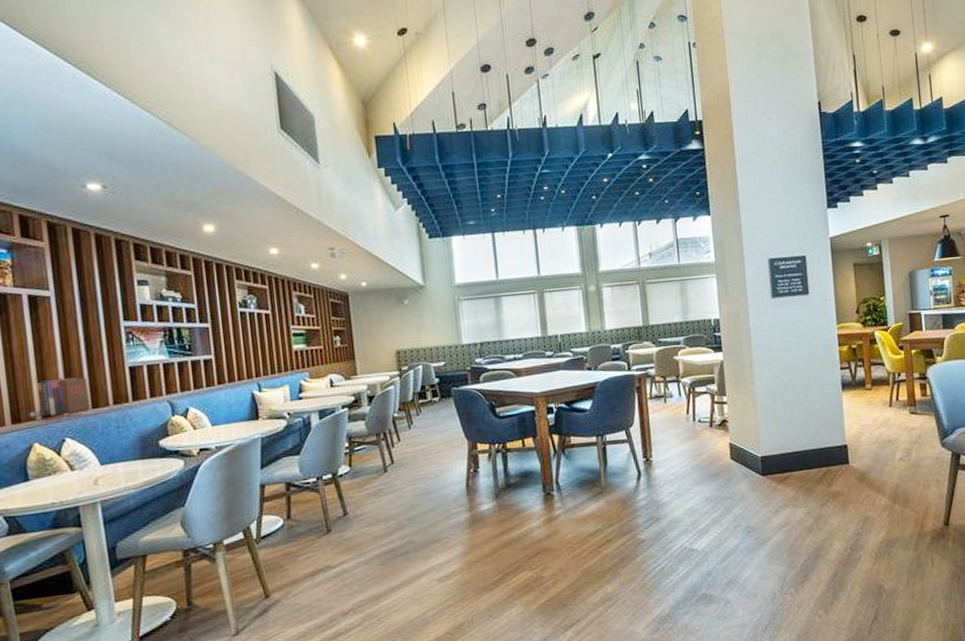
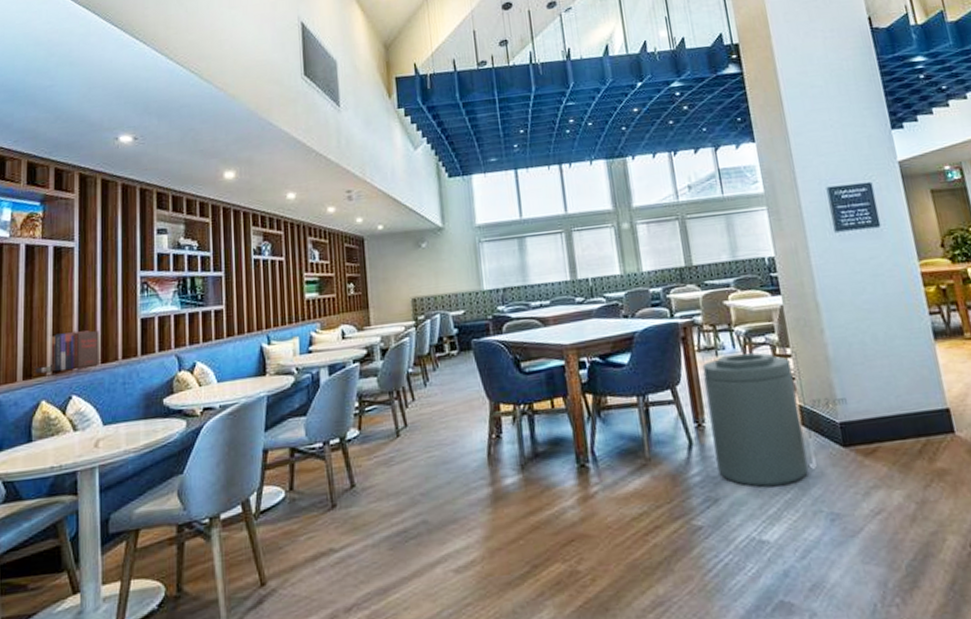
trash can: none [652,387,768,508] -> present [702,337,847,487]

